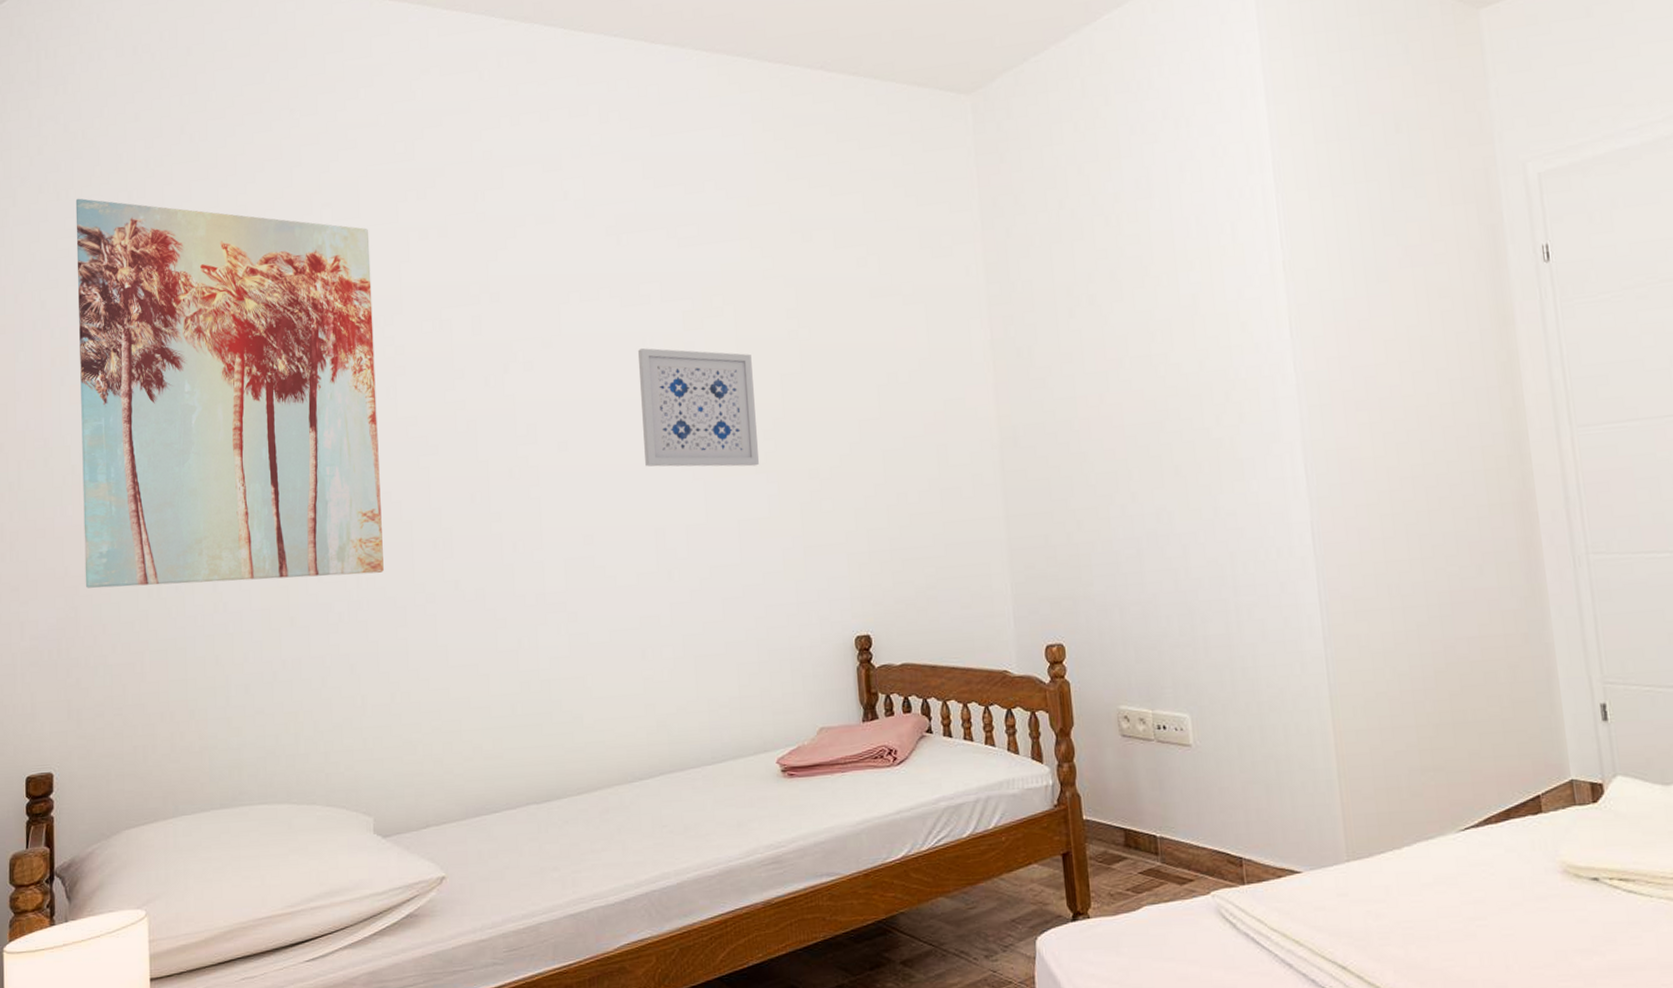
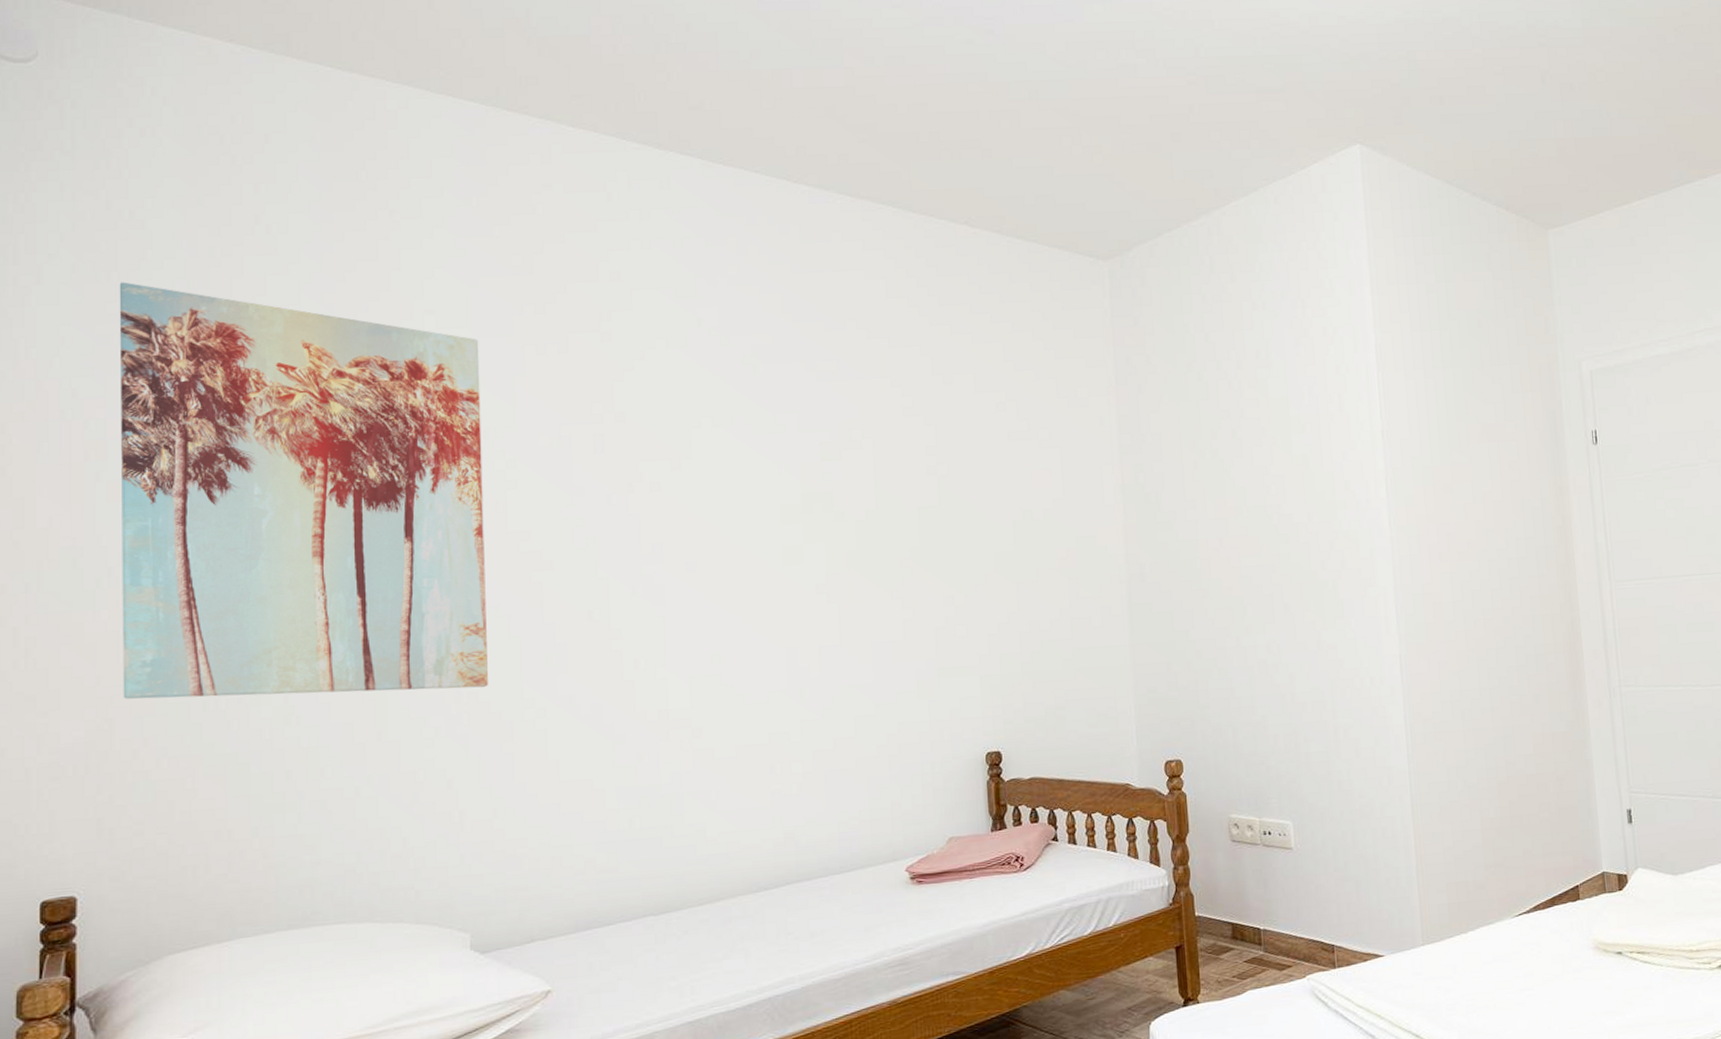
wall art: present [637,347,759,467] -> none [772,474,894,593]

